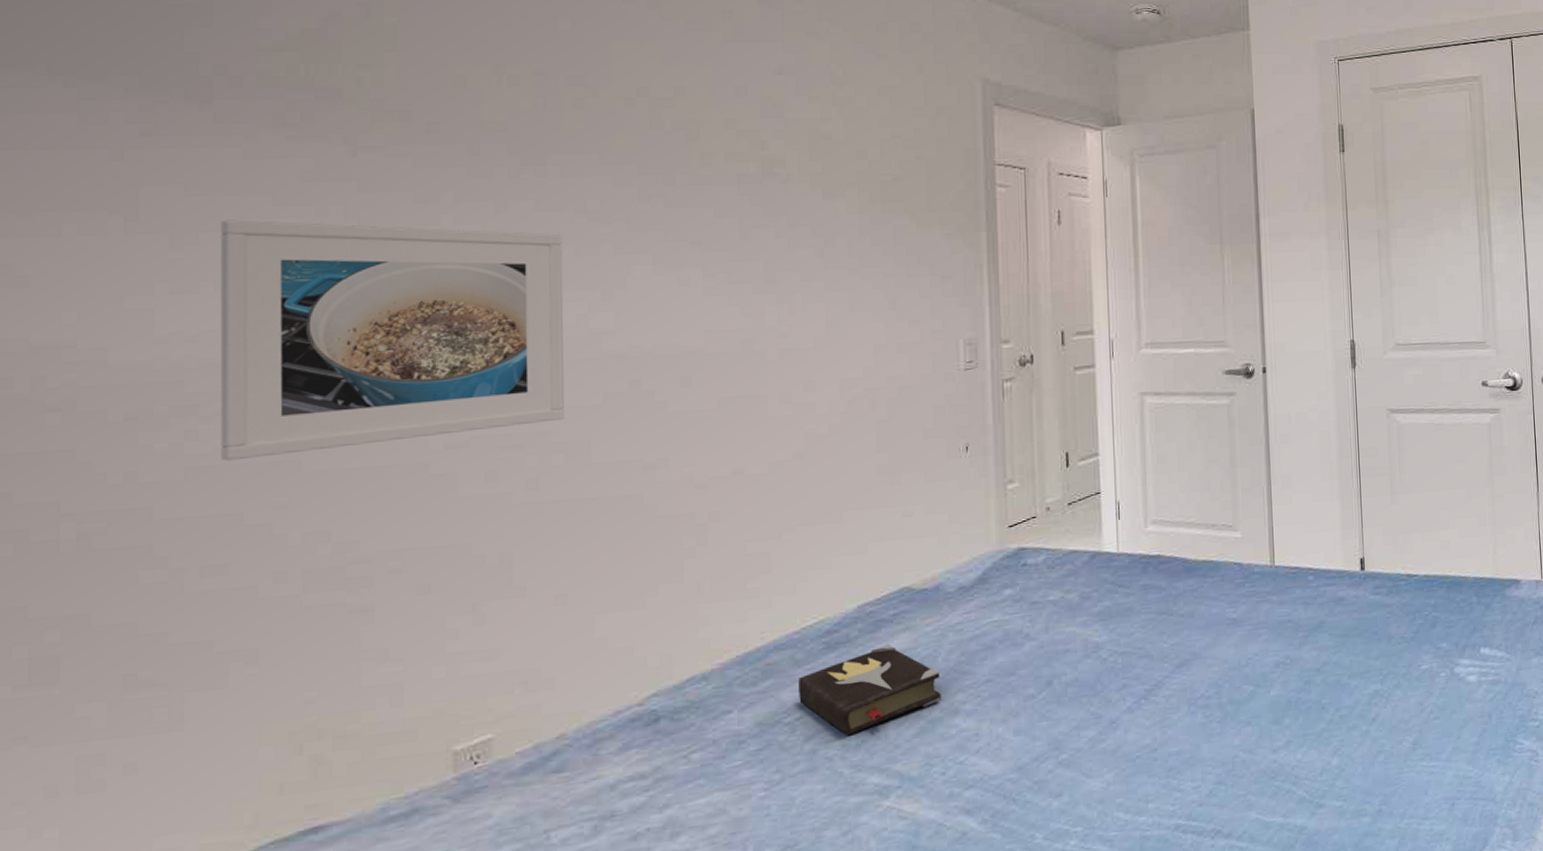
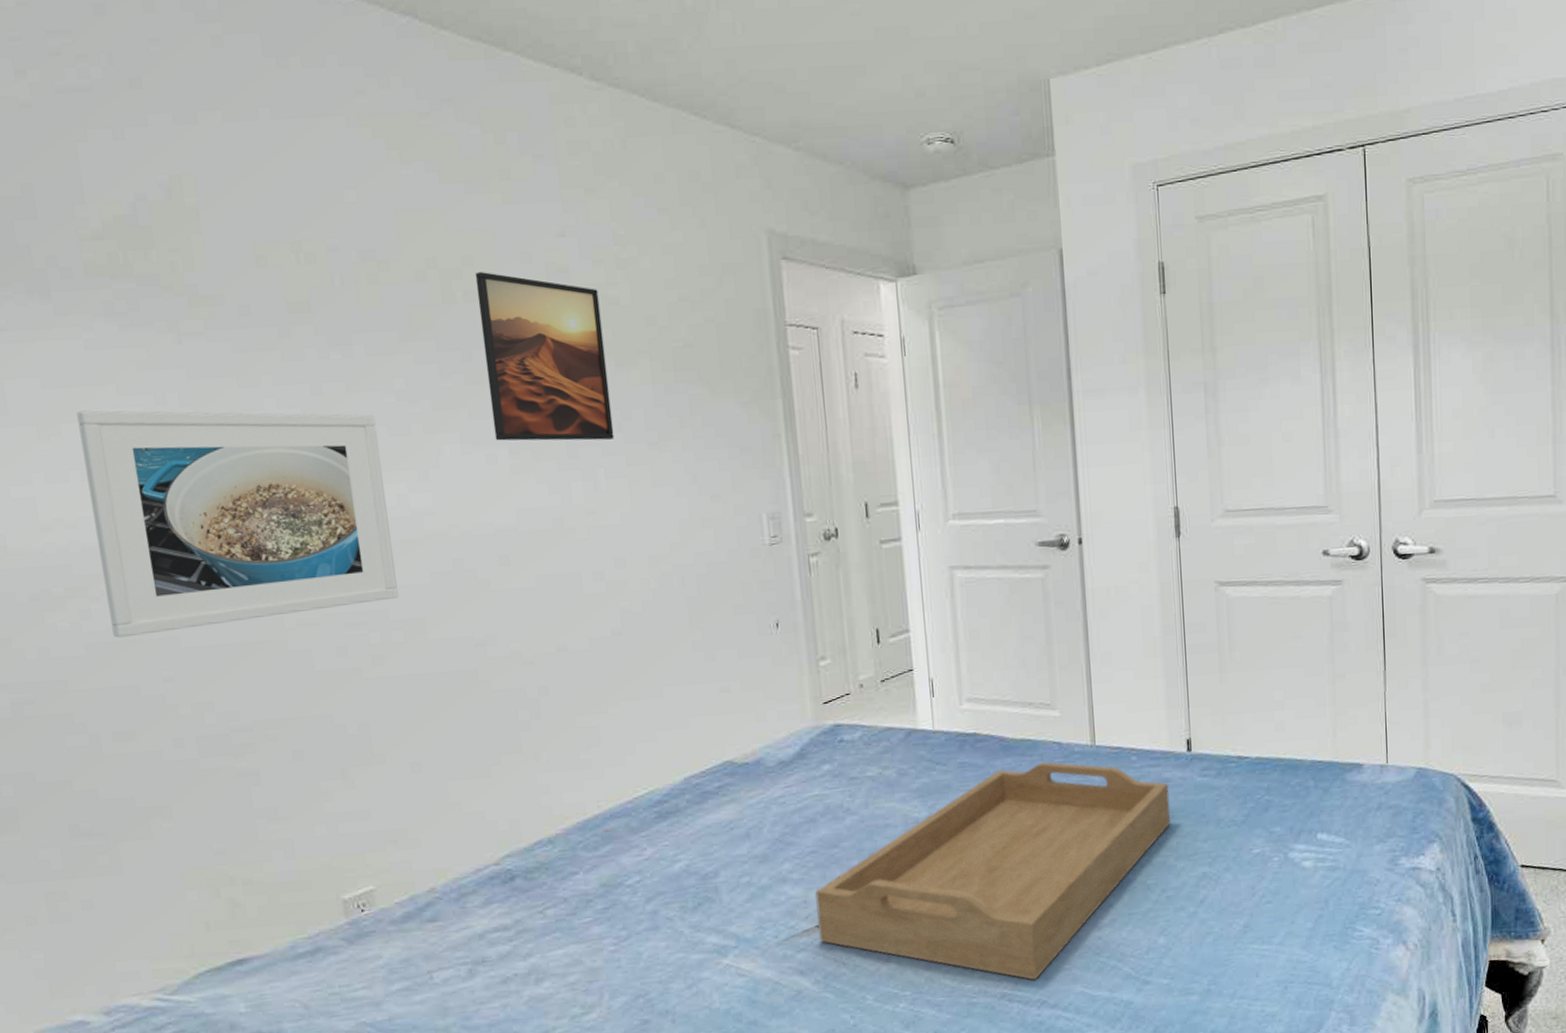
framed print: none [686,103,815,266] -> present [475,272,615,441]
hardback book: present [798,644,941,736] -> none [635,814,769,899]
serving tray: none [988,583,1345,809] -> present [815,762,1171,980]

